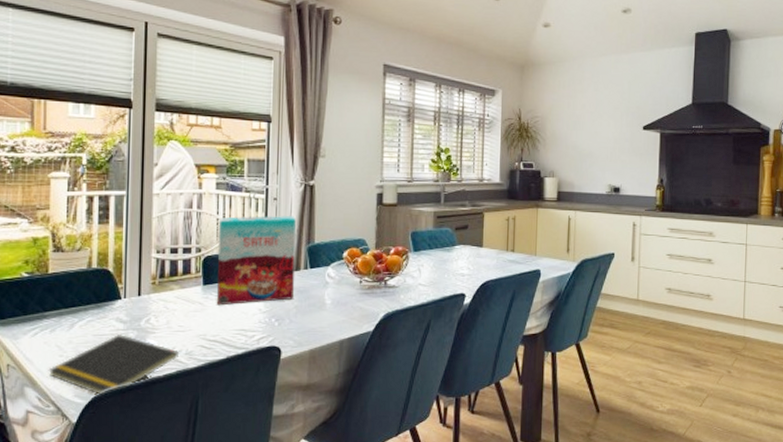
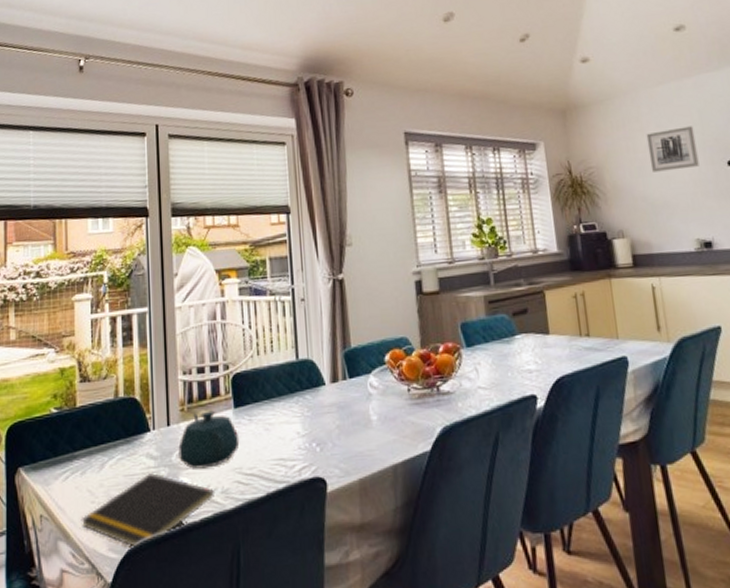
teapot: none [147,286,206,333] -> present [178,410,240,469]
cereal box: present [216,216,297,306] -> none [246,318,335,432]
wall art: none [584,93,623,128] -> present [646,126,699,172]

